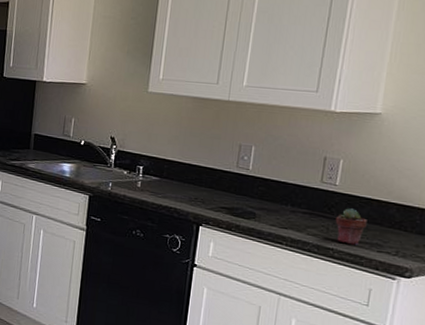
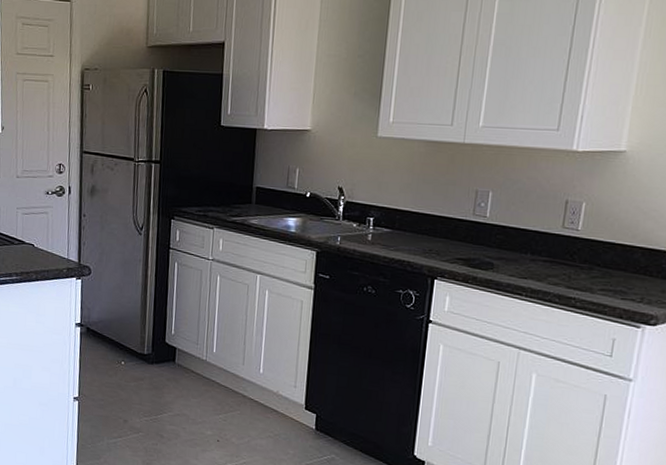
potted succulent: present [335,208,367,245] -> none [577,254,611,293]

